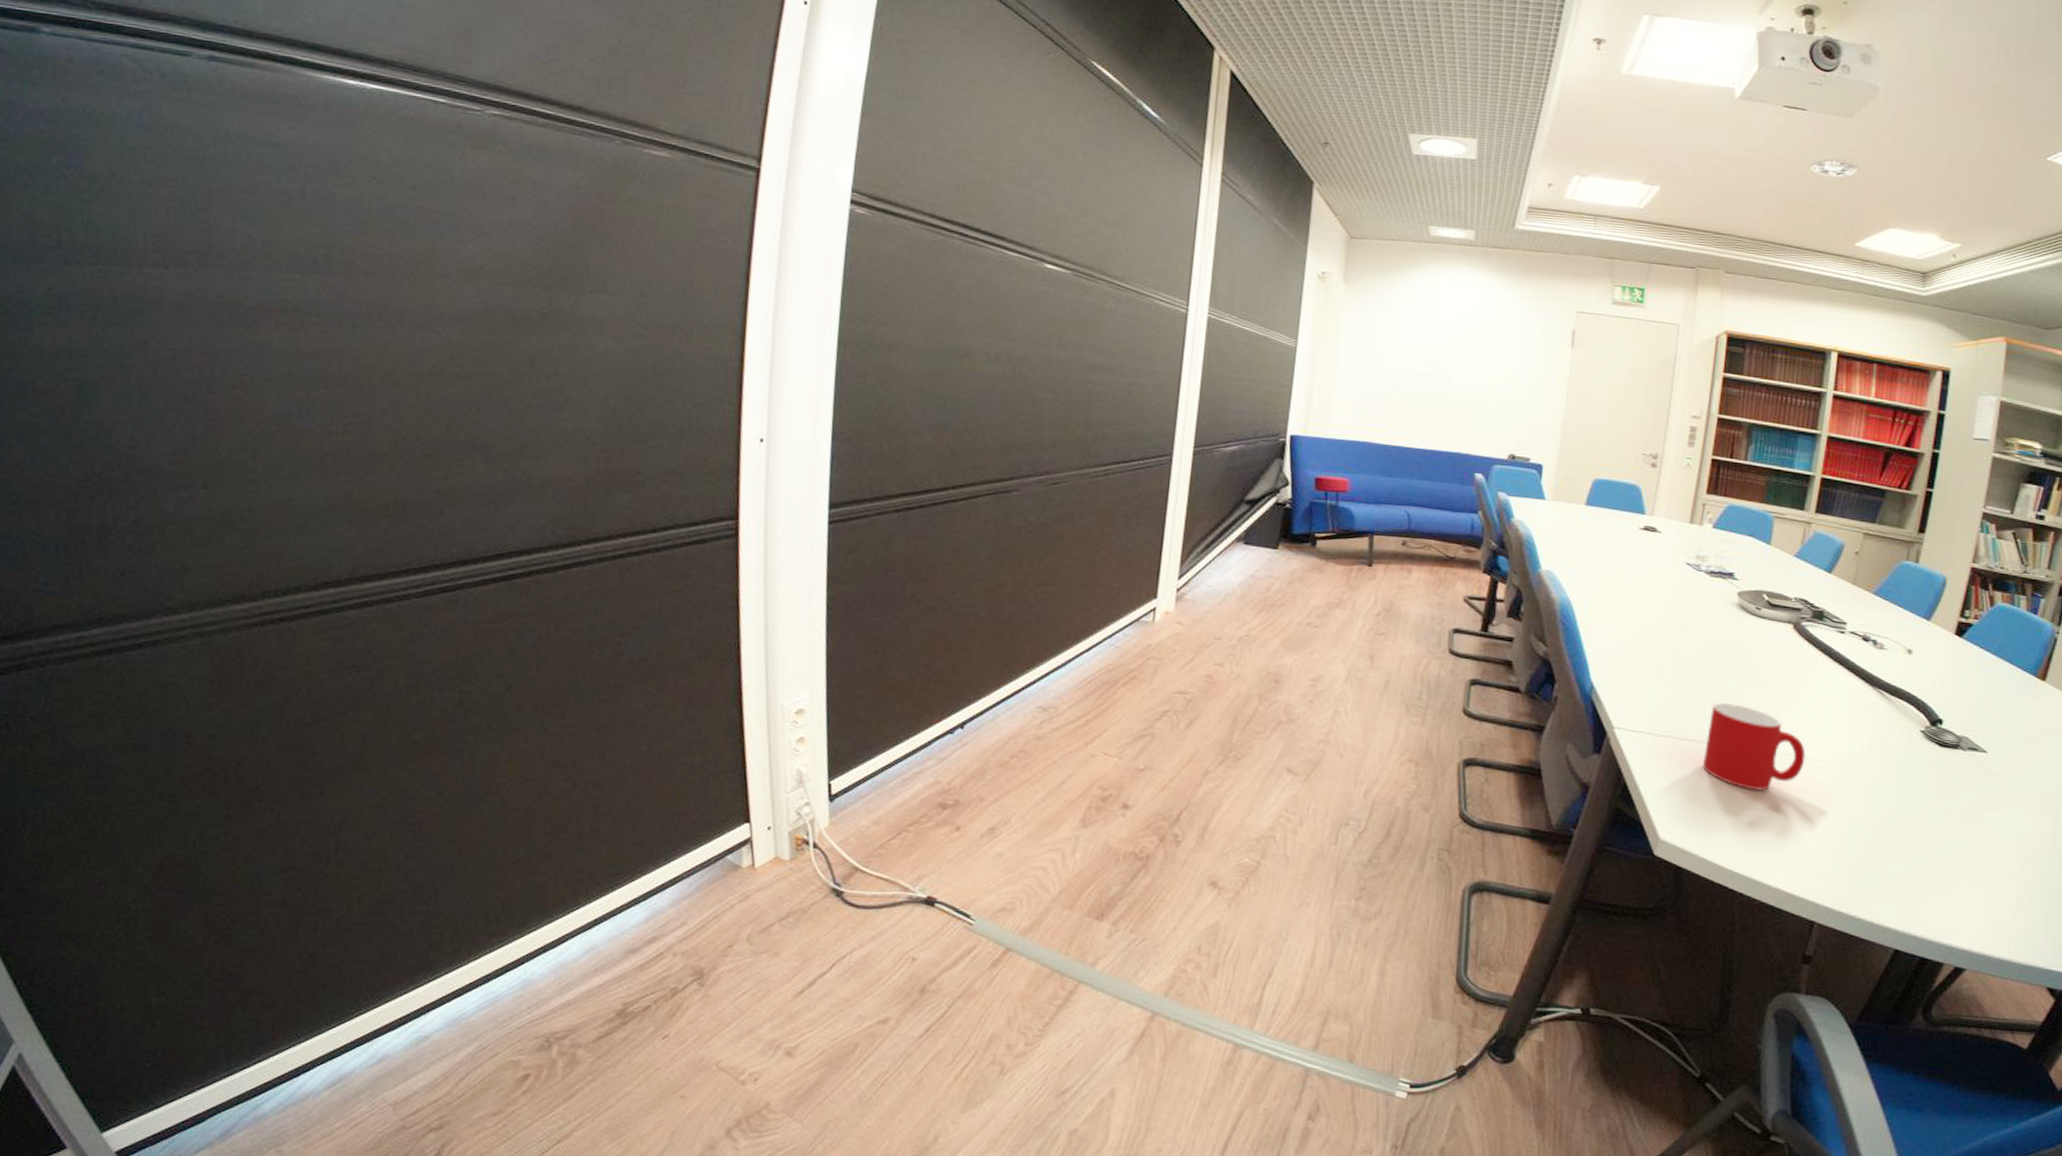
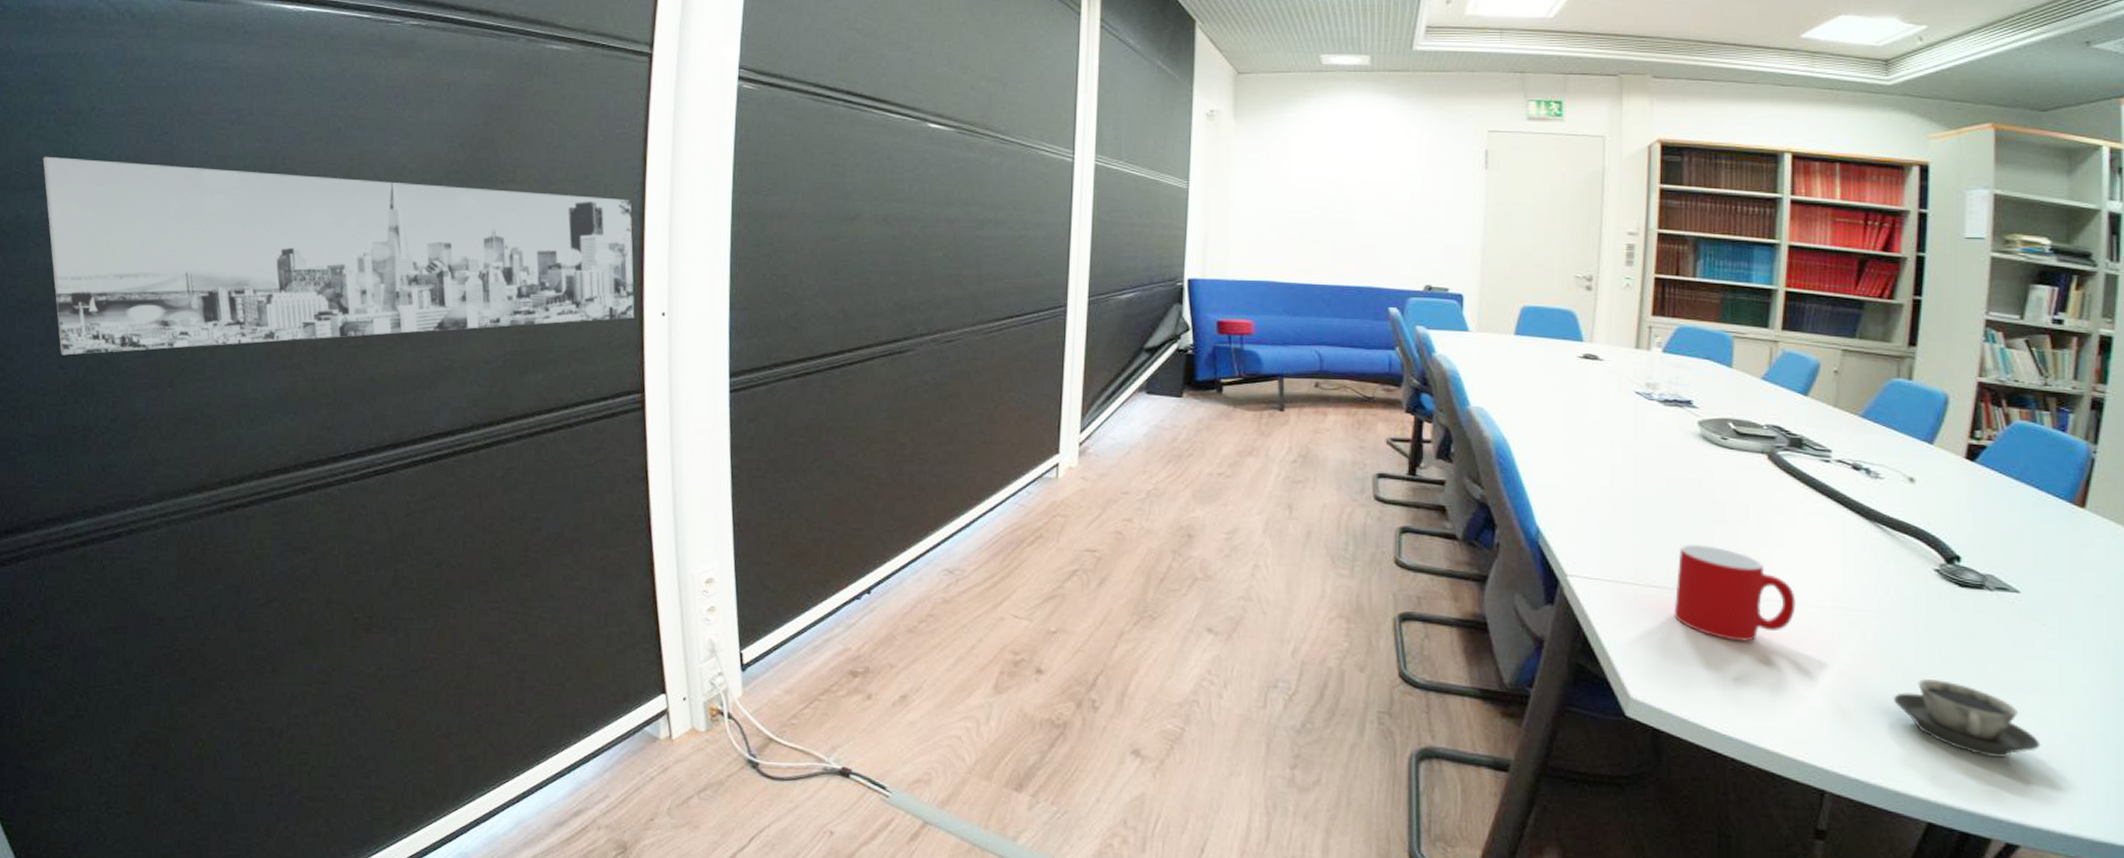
wall art: none [50,225,732,448] -> present [43,156,635,356]
cup: none [1877,825,1990,895] -> present [1894,678,2041,758]

